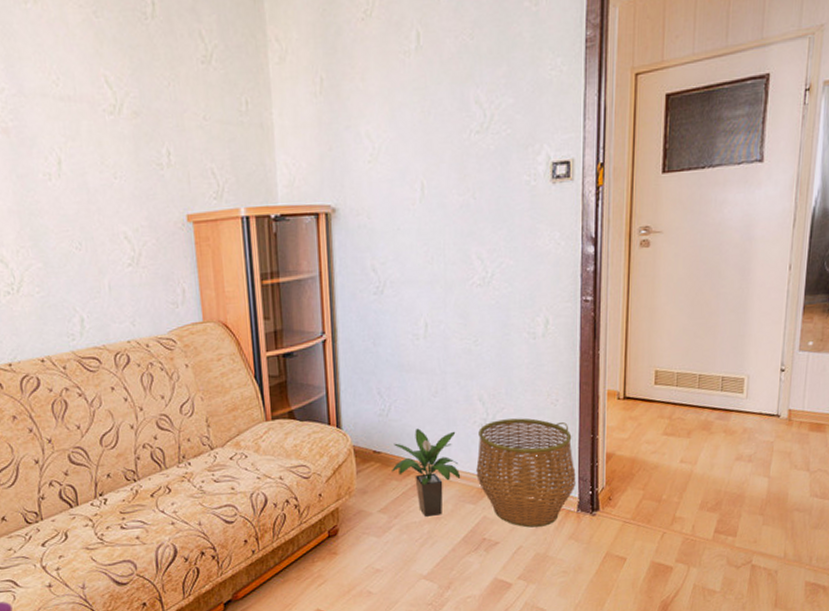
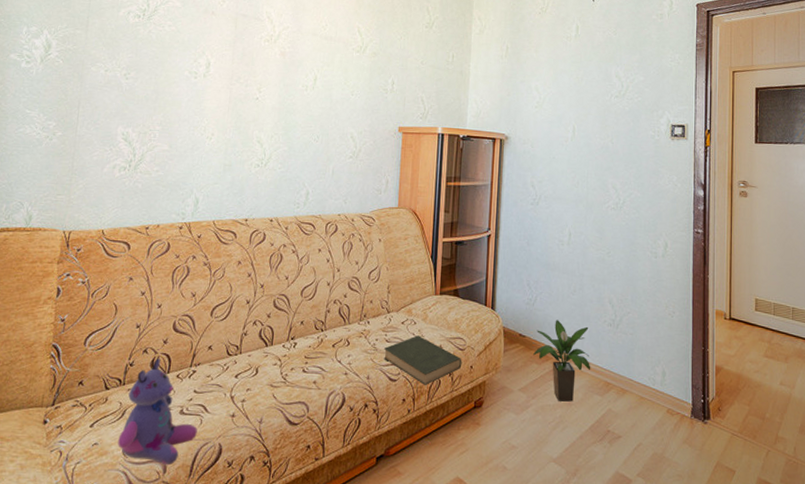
book: none [214,470,309,522] -> present [384,335,462,385]
basket: present [476,418,576,528] -> none [604,322,689,427]

